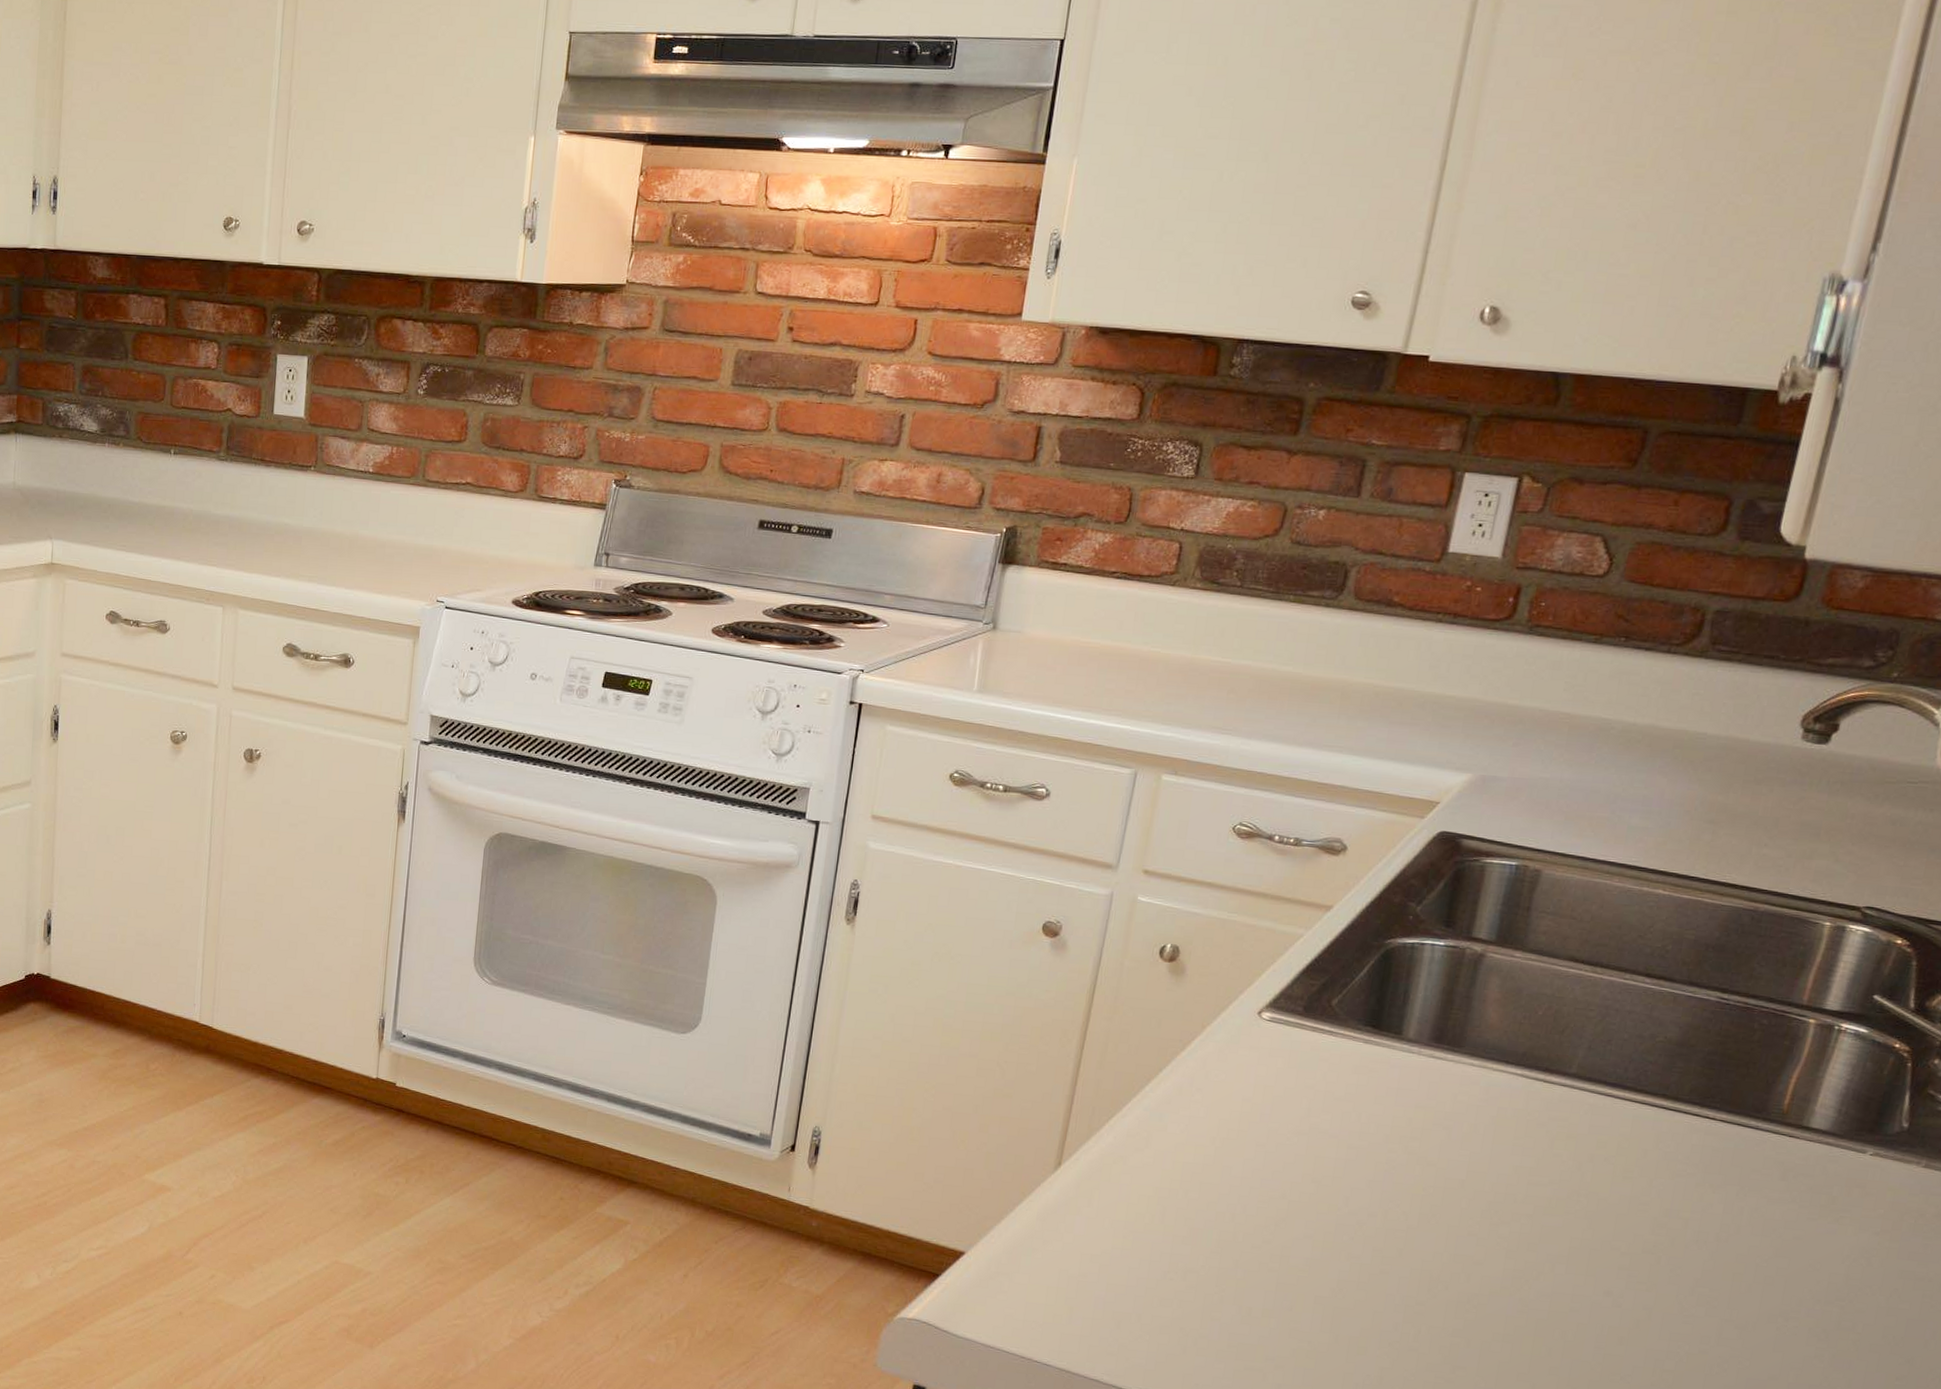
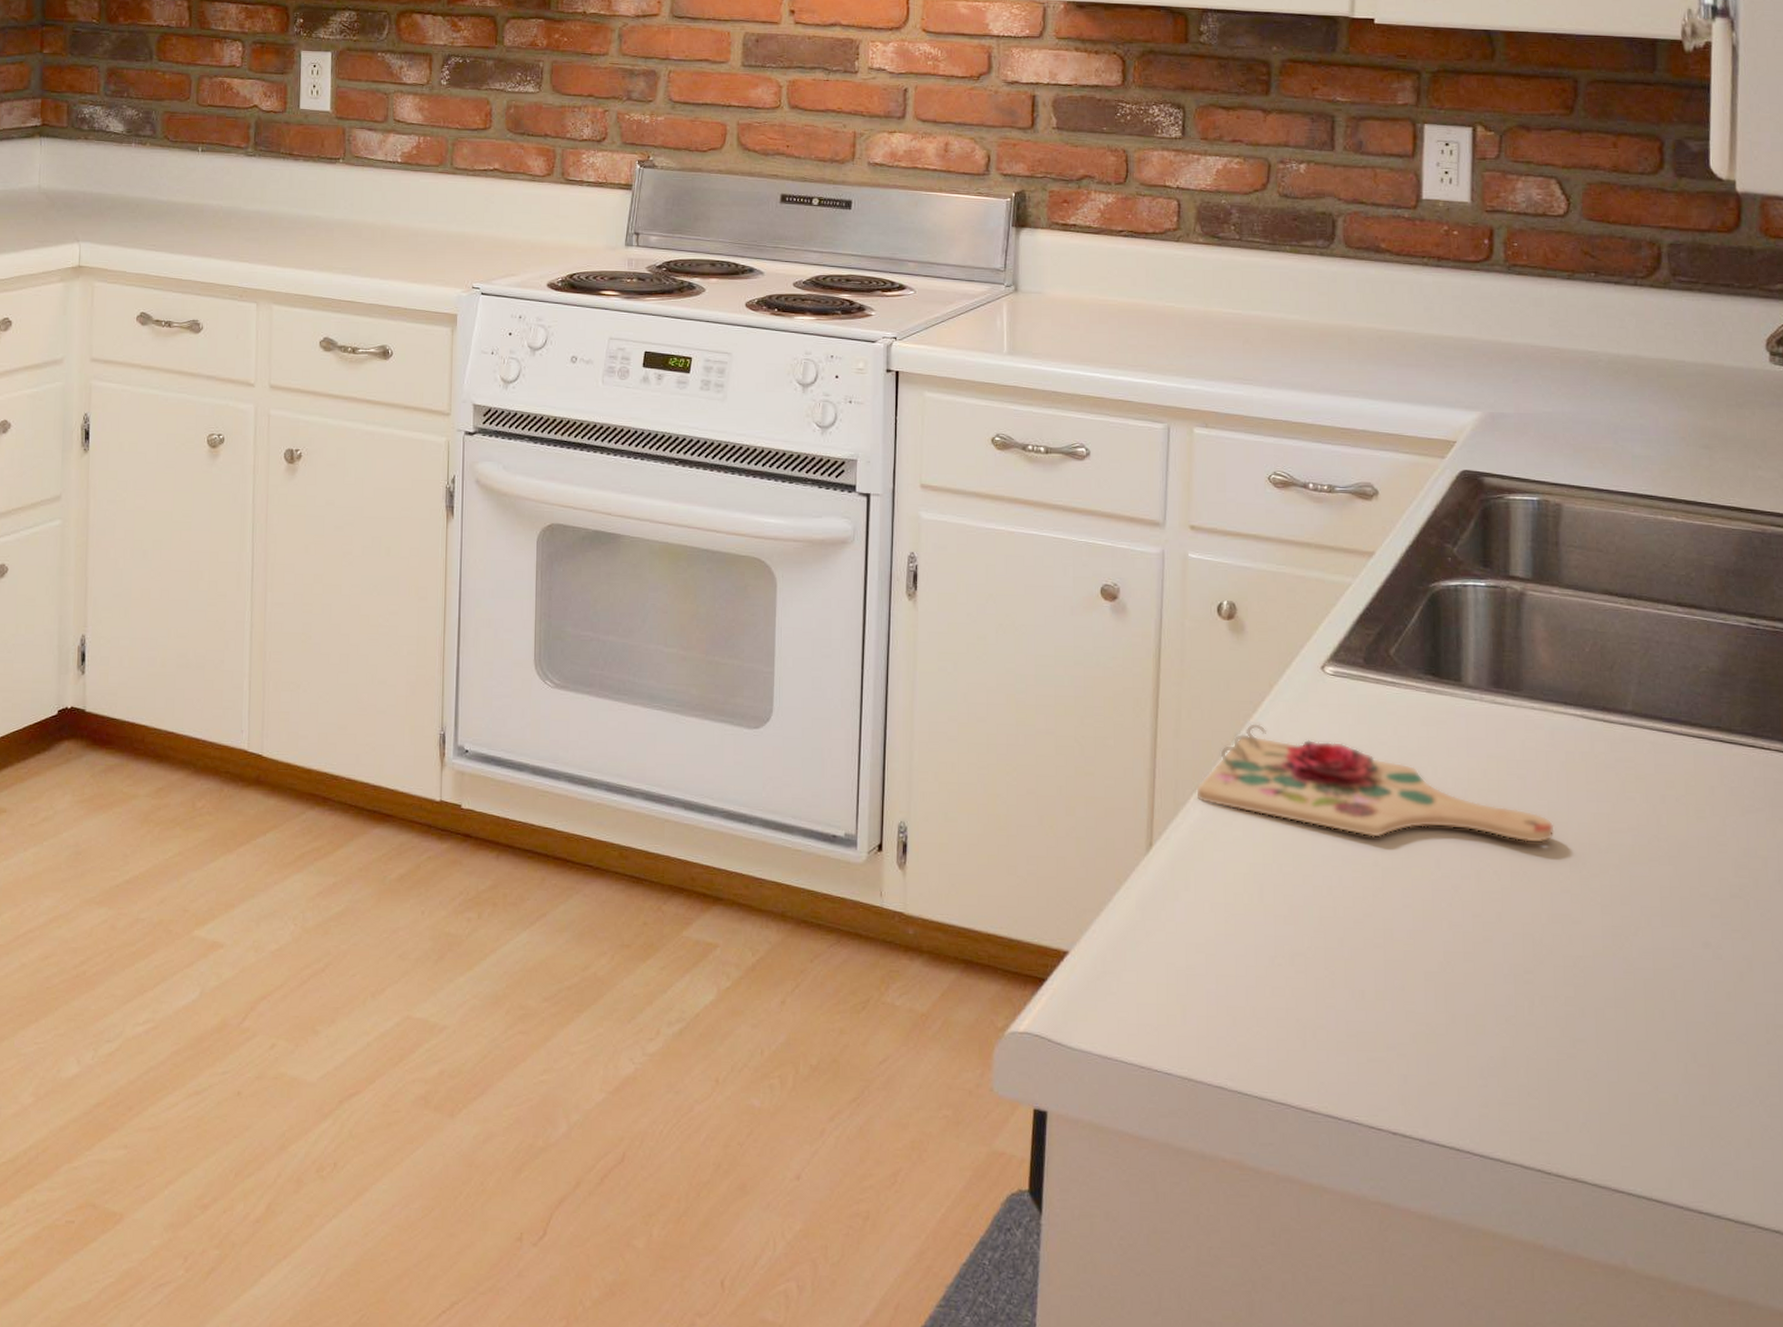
cutting board: none [1111,1060,1473,1190] -> present [1195,722,1555,844]

